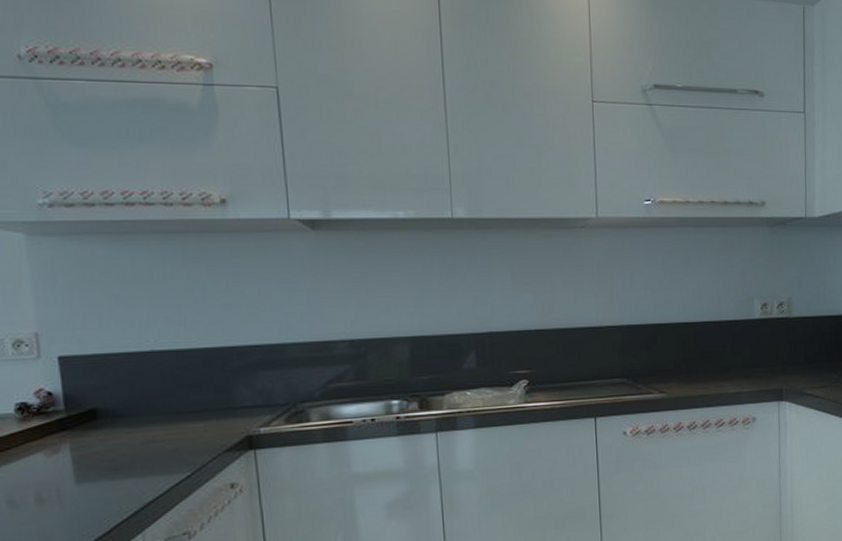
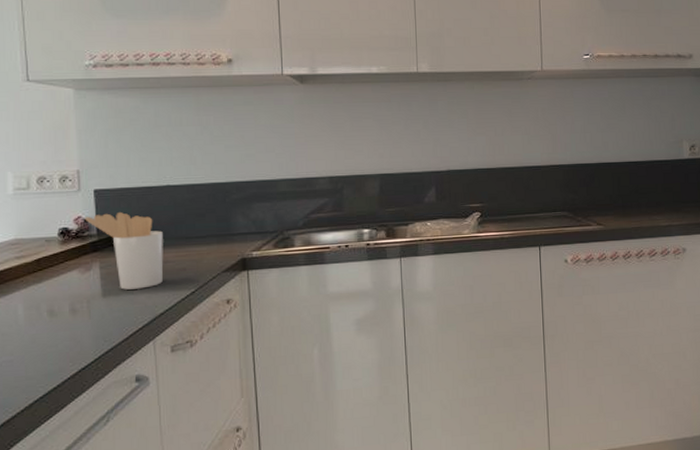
utensil holder: none [48,383,151,475] -> present [85,212,164,290]

